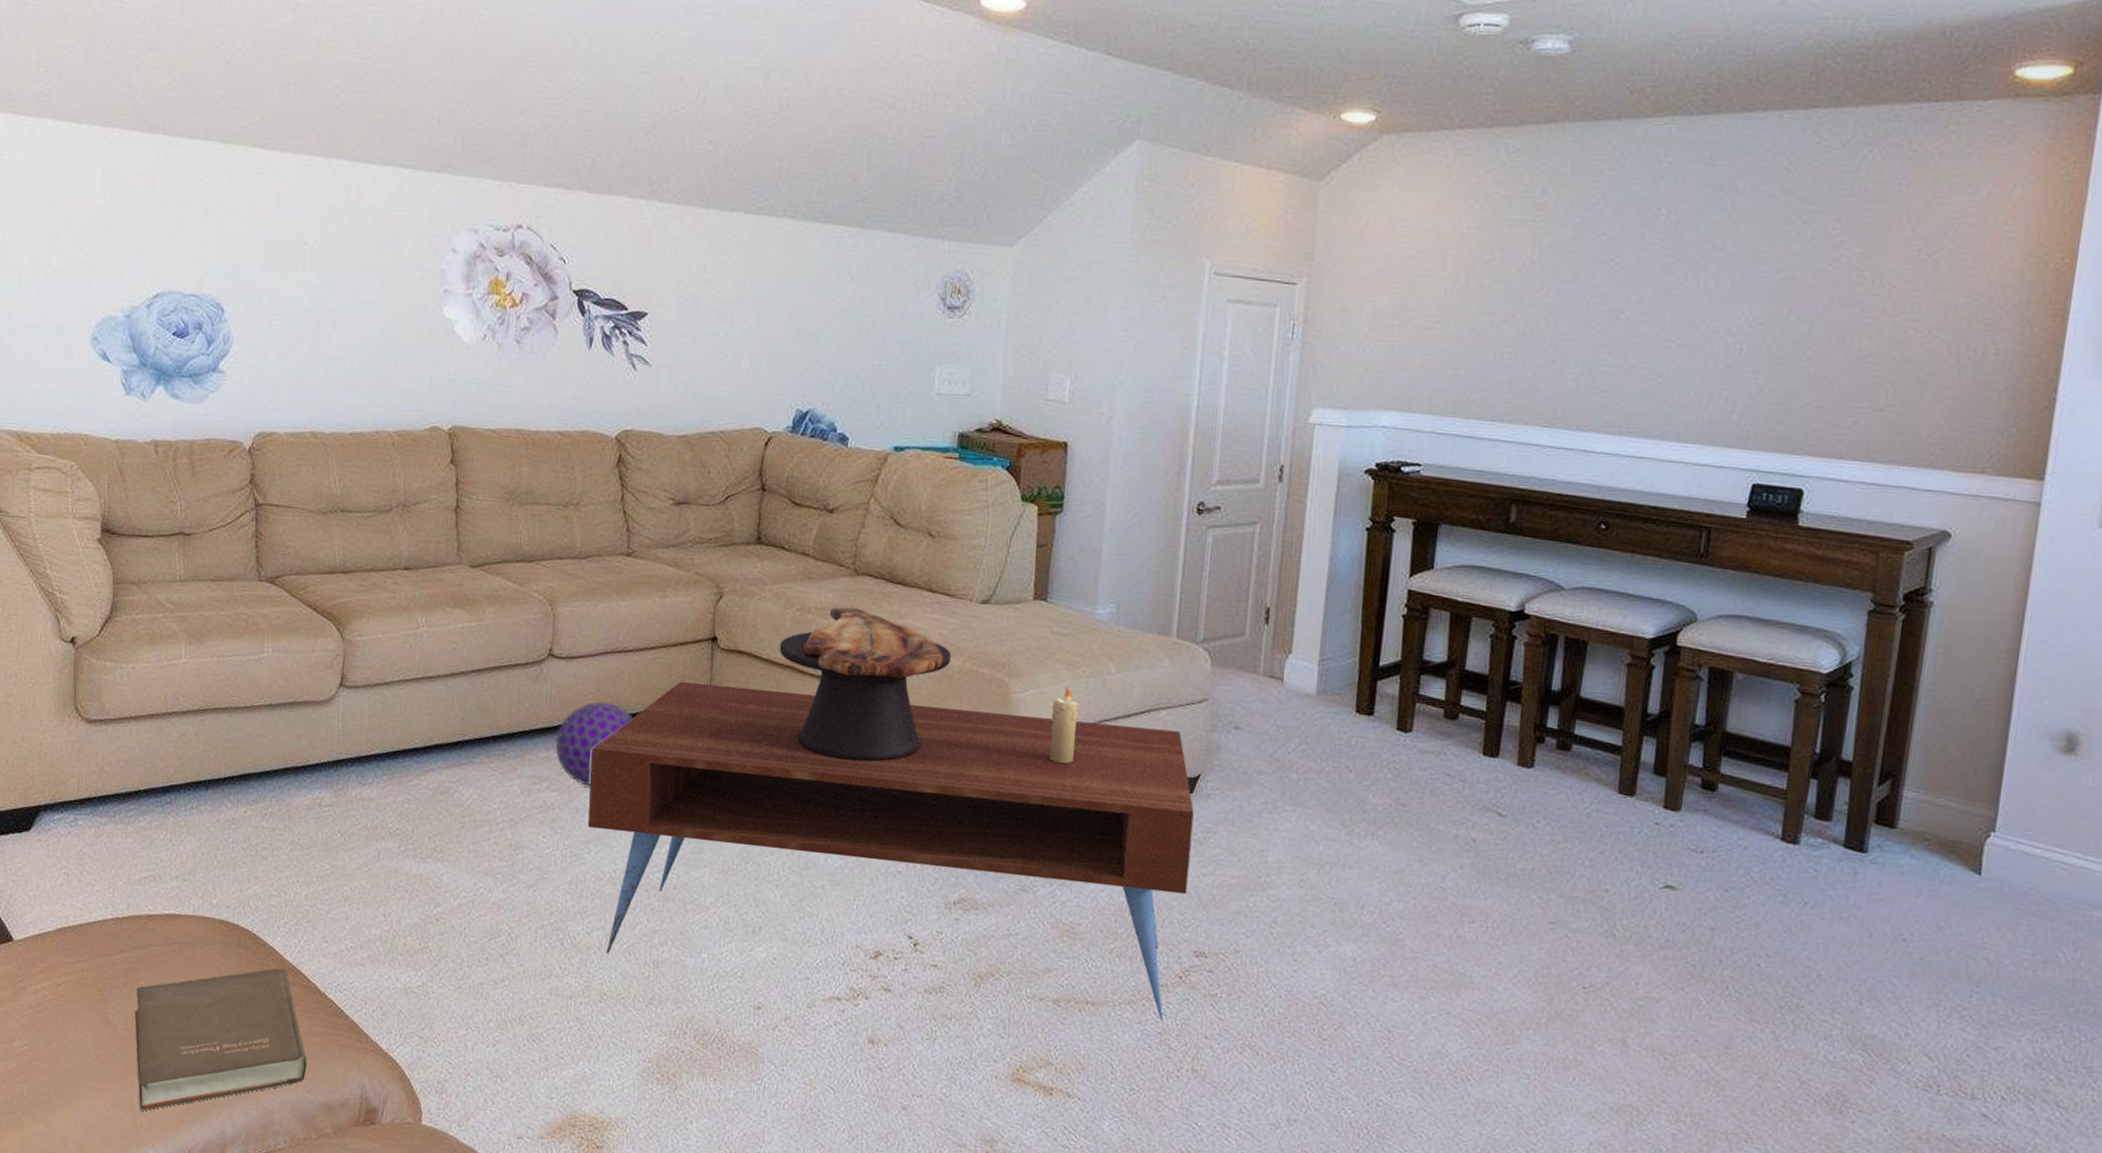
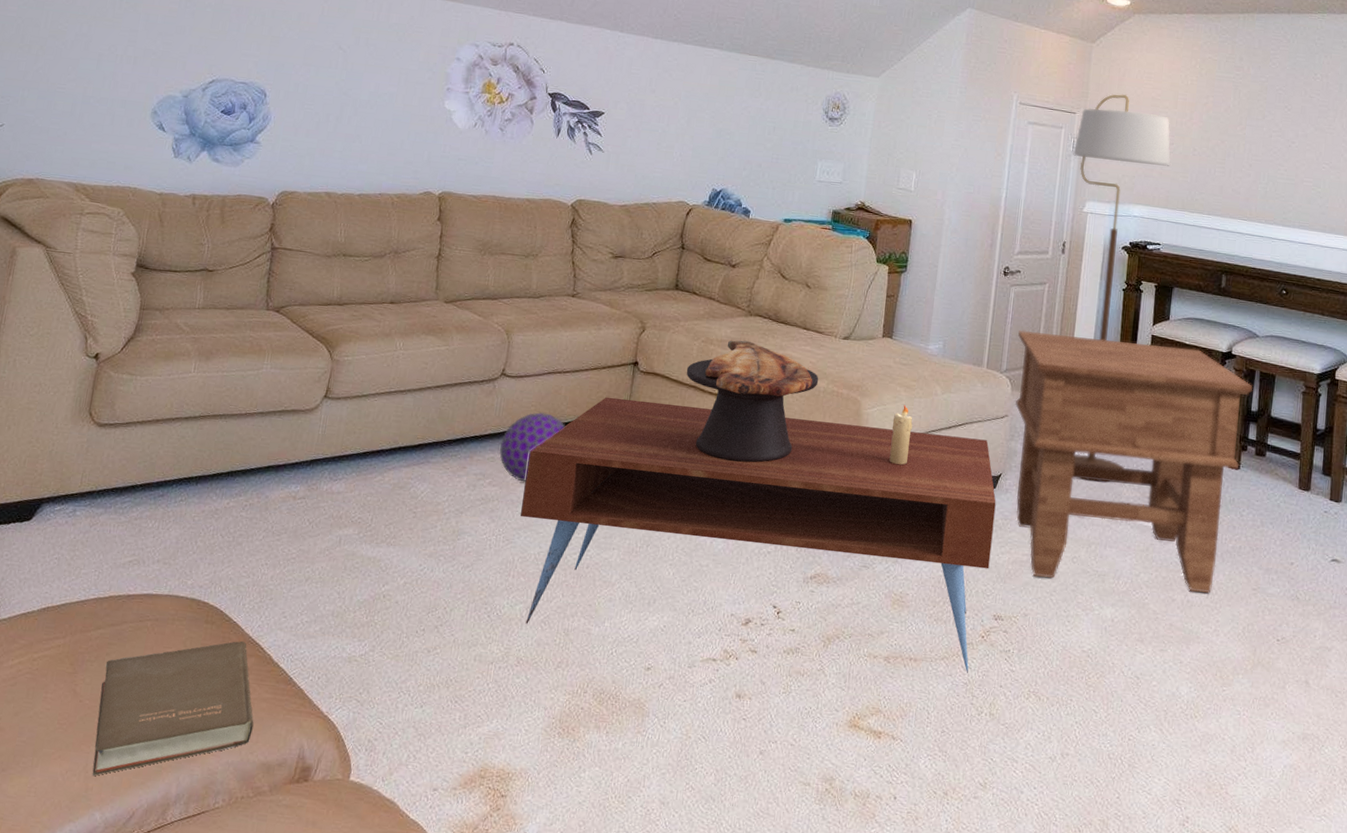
side table: none [1216,586,1555,927] -> present [1015,330,1253,593]
floor lamp: none [1292,252,1436,768] -> present [1073,94,1171,469]

